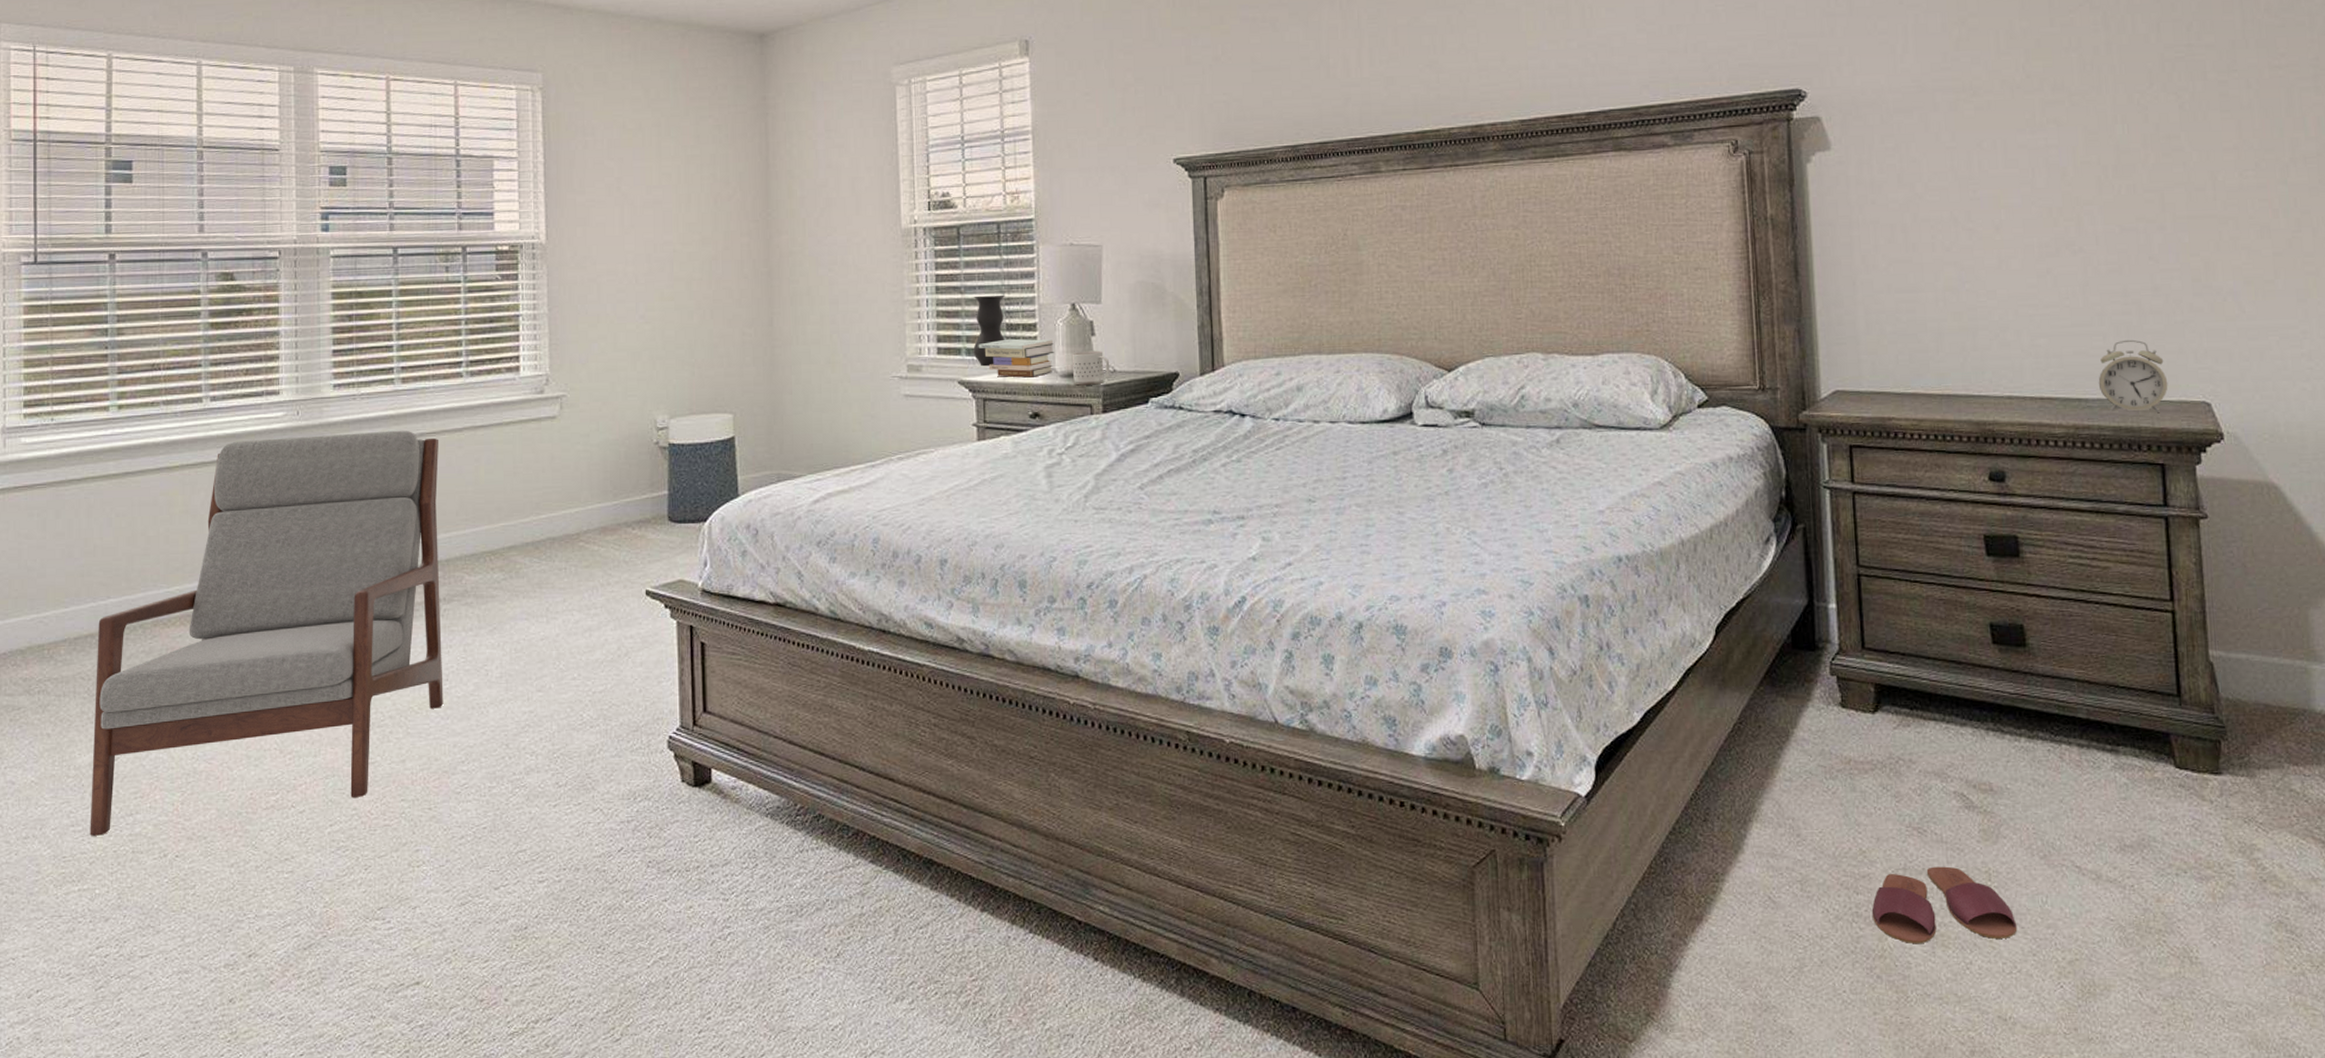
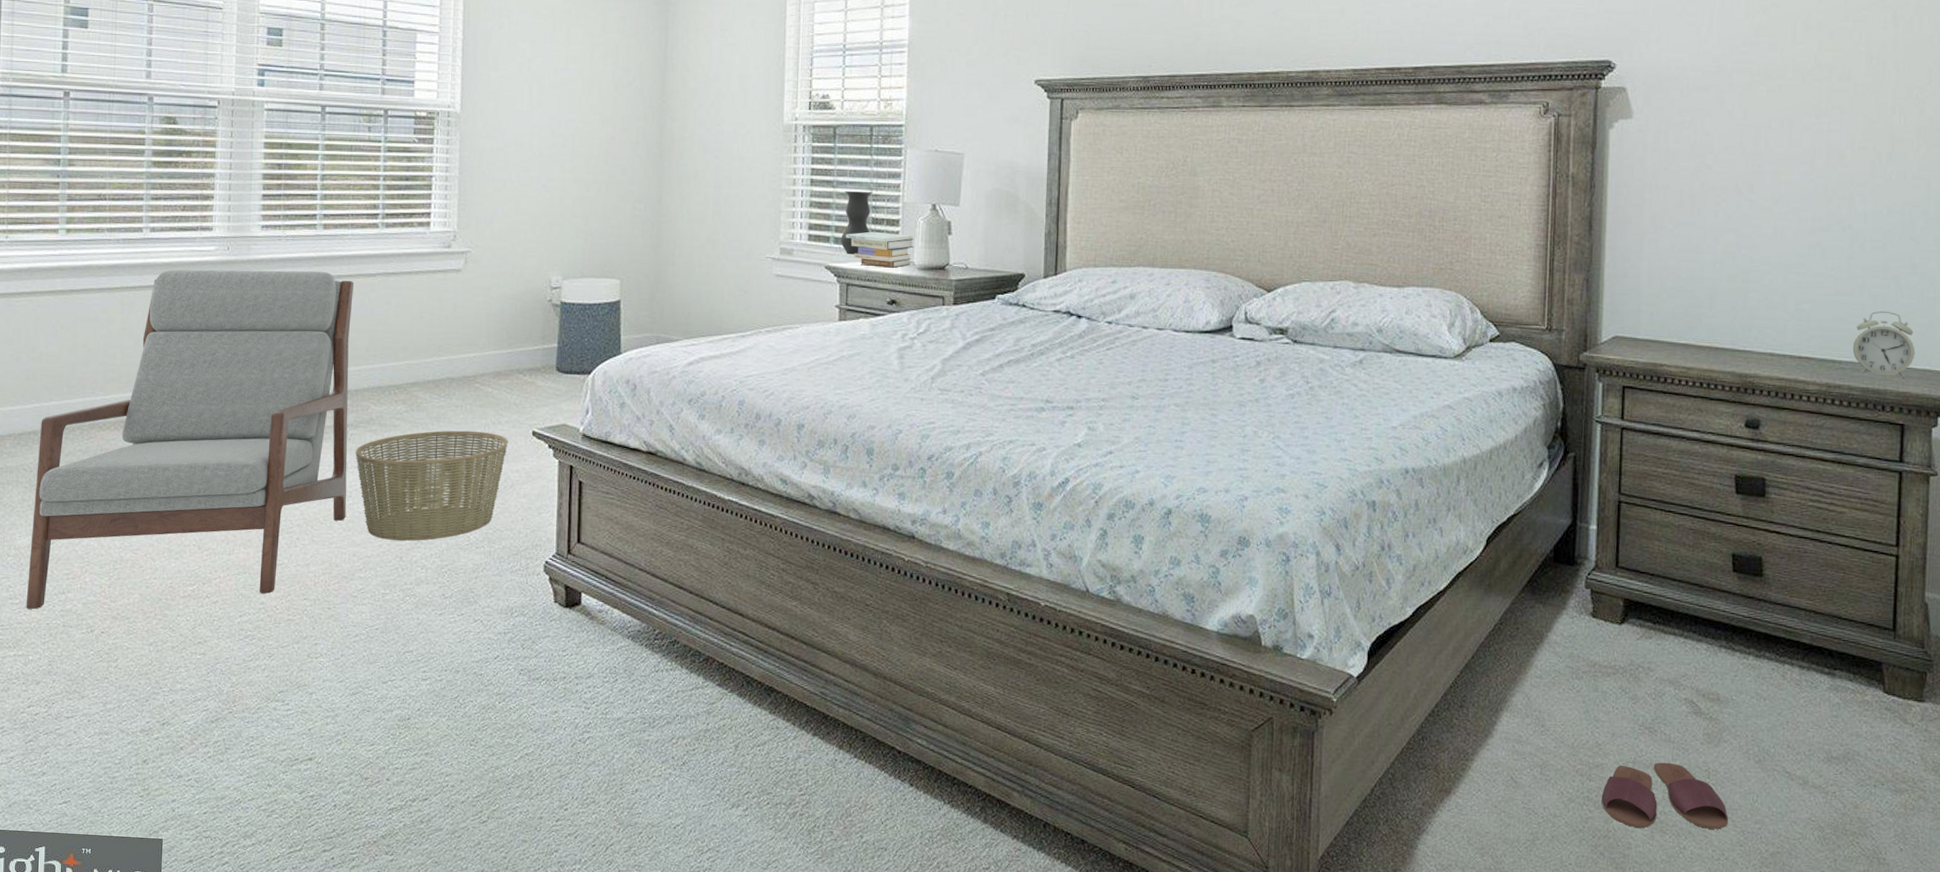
basket: none [450,595,620,726] -> present [355,430,509,541]
mug: present [1071,350,1110,386] -> none [928,247,963,279]

